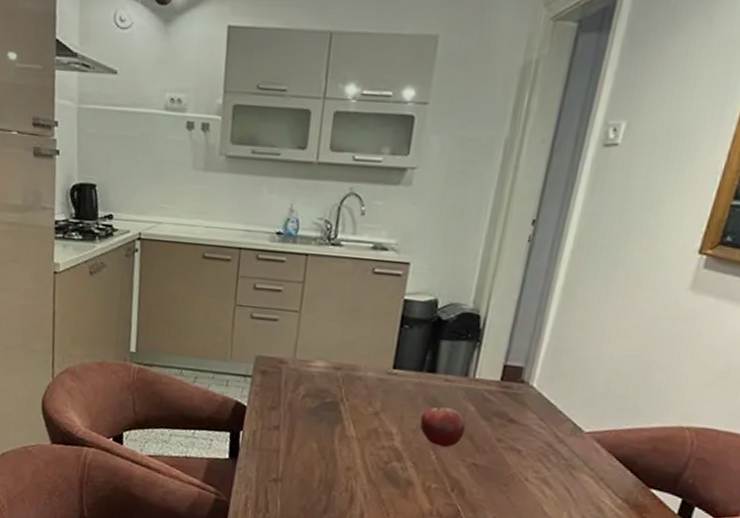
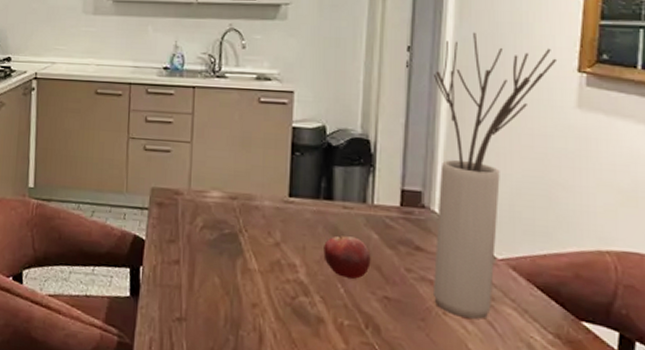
vase: none [518,207,681,485] -> present [432,32,558,319]

